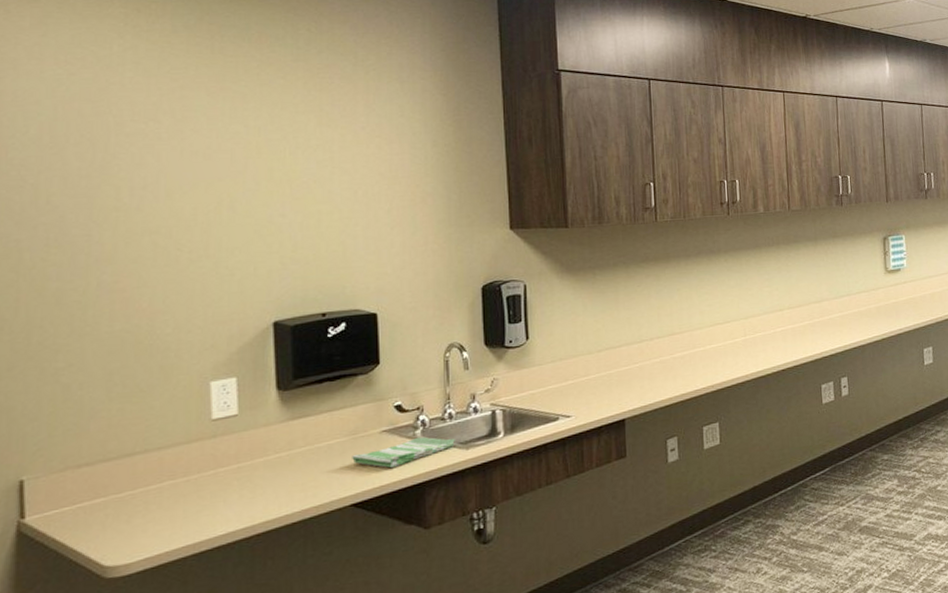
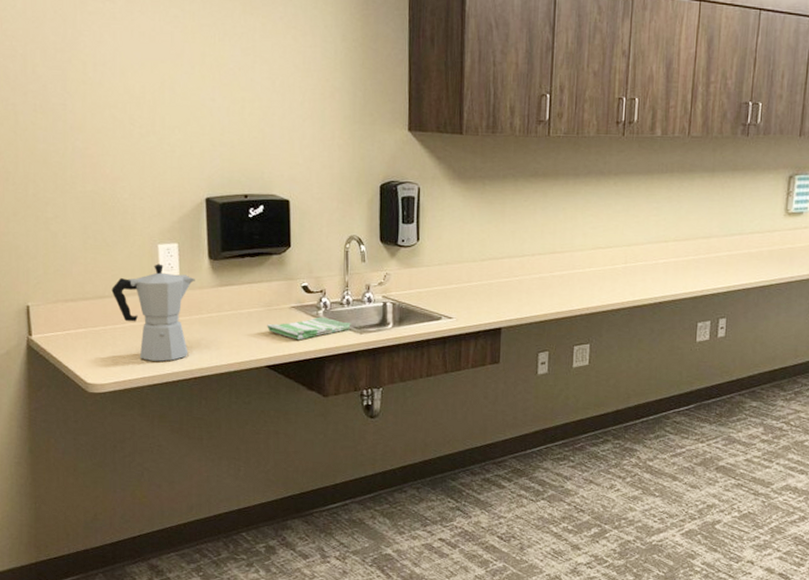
moka pot: none [144,404,259,524] -> present [111,264,195,362]

